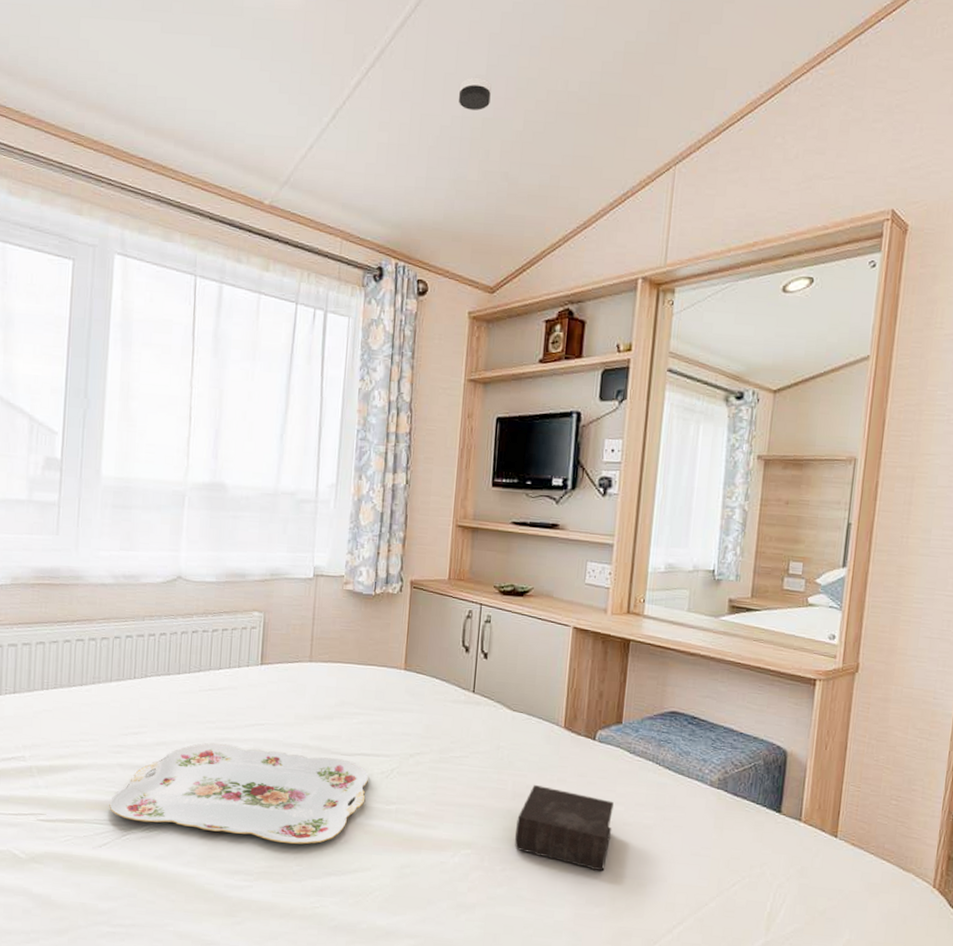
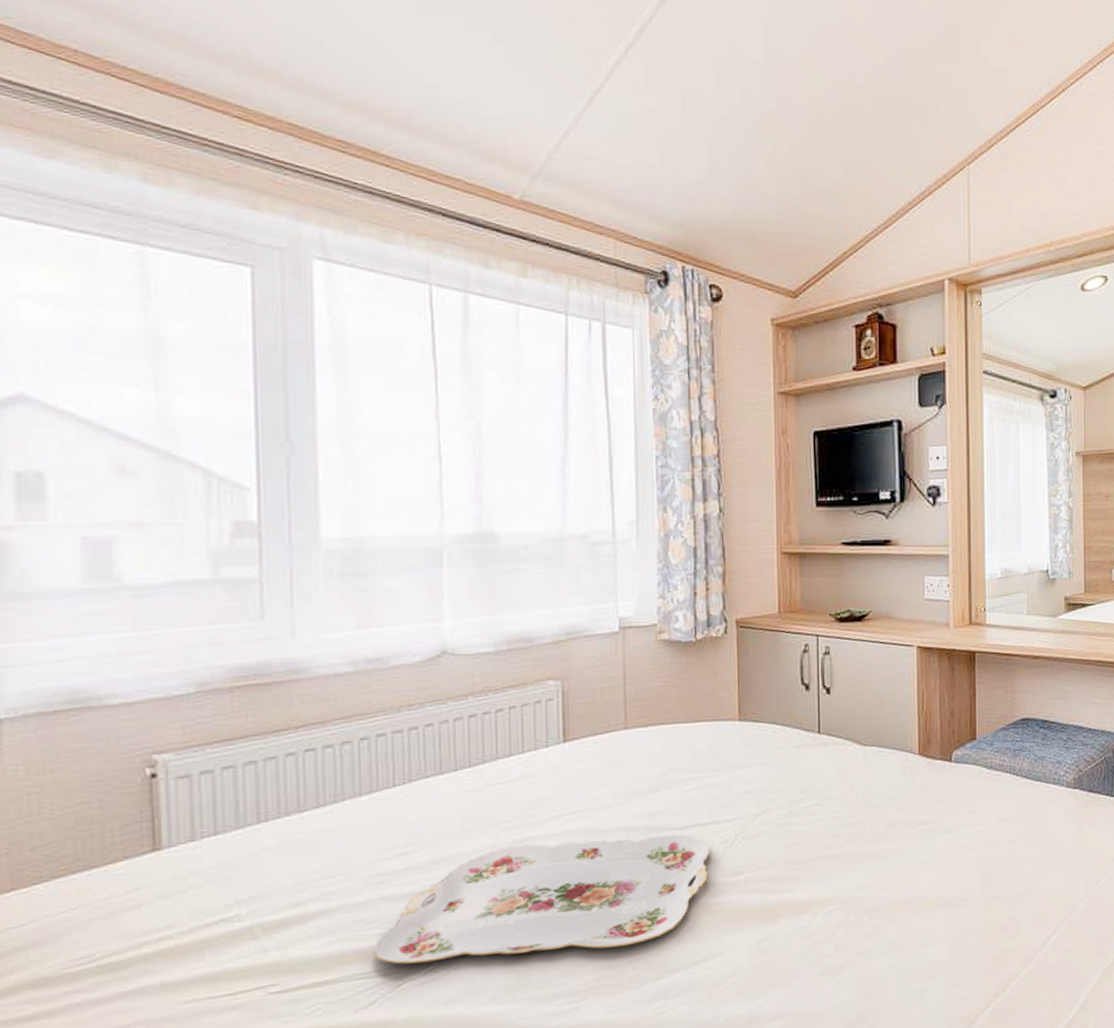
smoke detector: present [458,77,491,110] -> none [735,64,771,100]
book: present [514,785,614,872] -> none [879,820,978,898]

